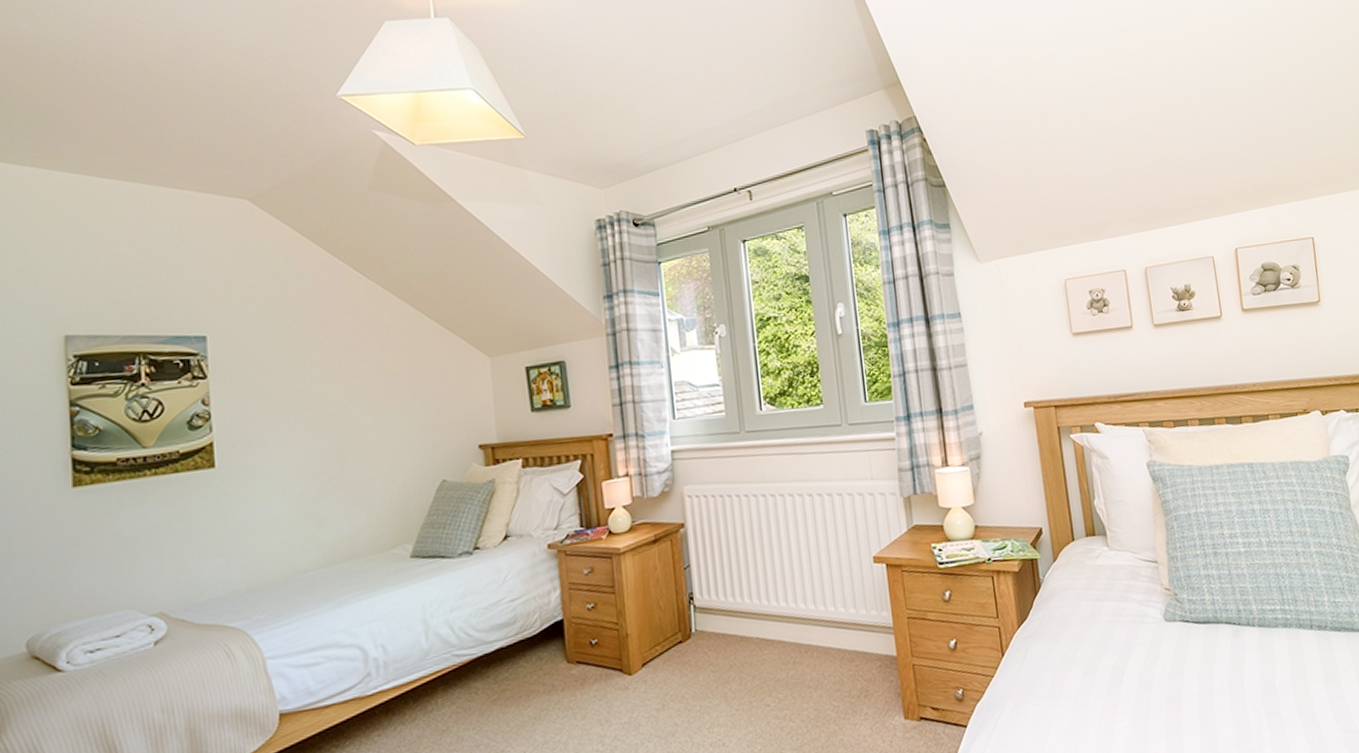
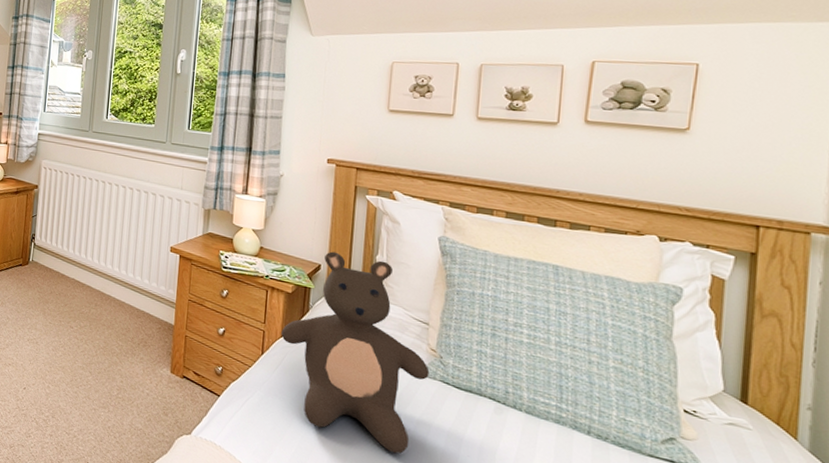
teddy bear: none [1017,504,1170,722] -> present [281,251,430,454]

